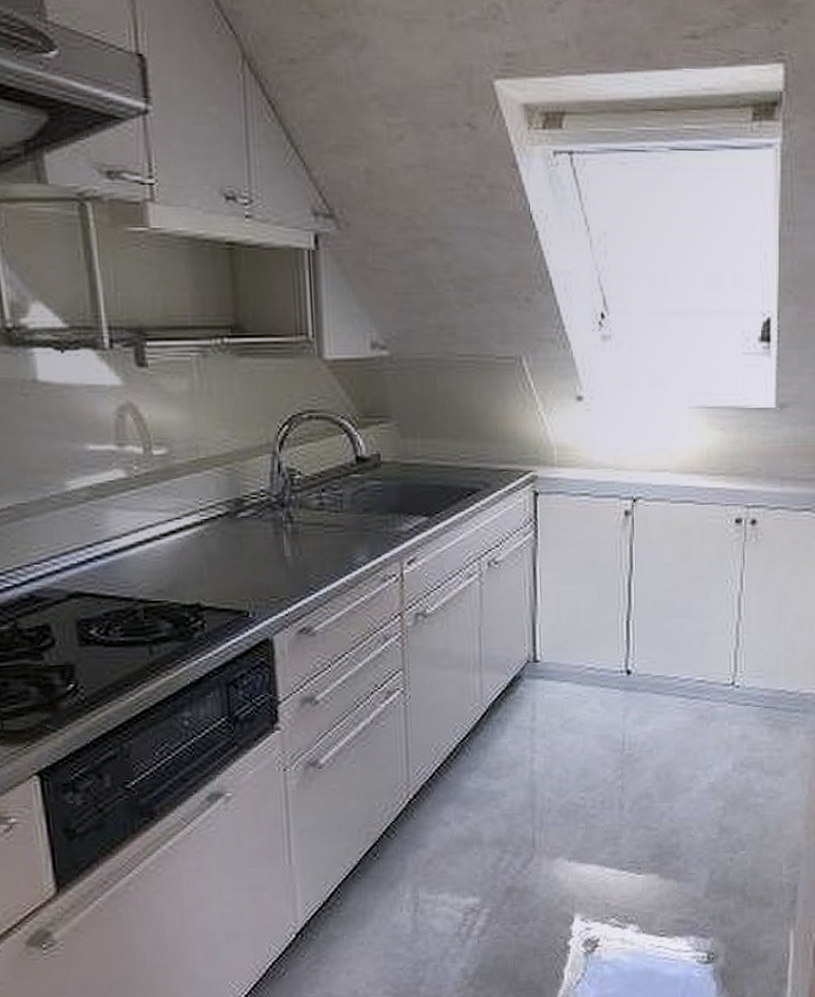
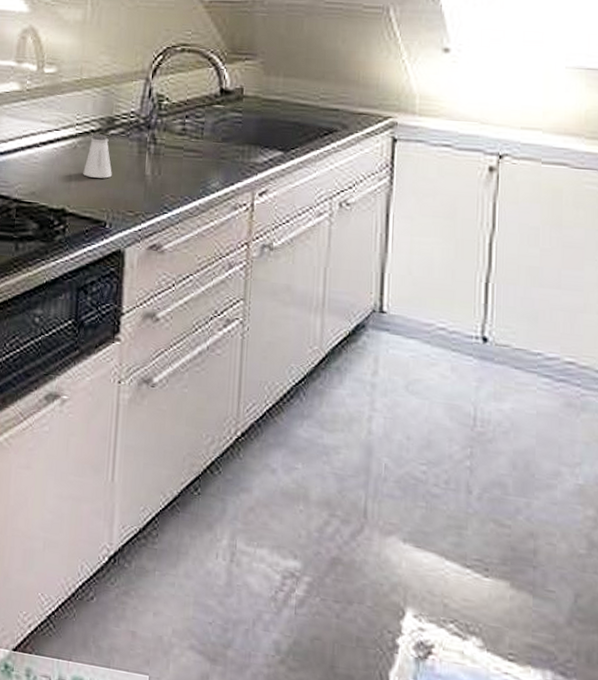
saltshaker: none [215,518,248,566] -> present [83,134,112,179]

